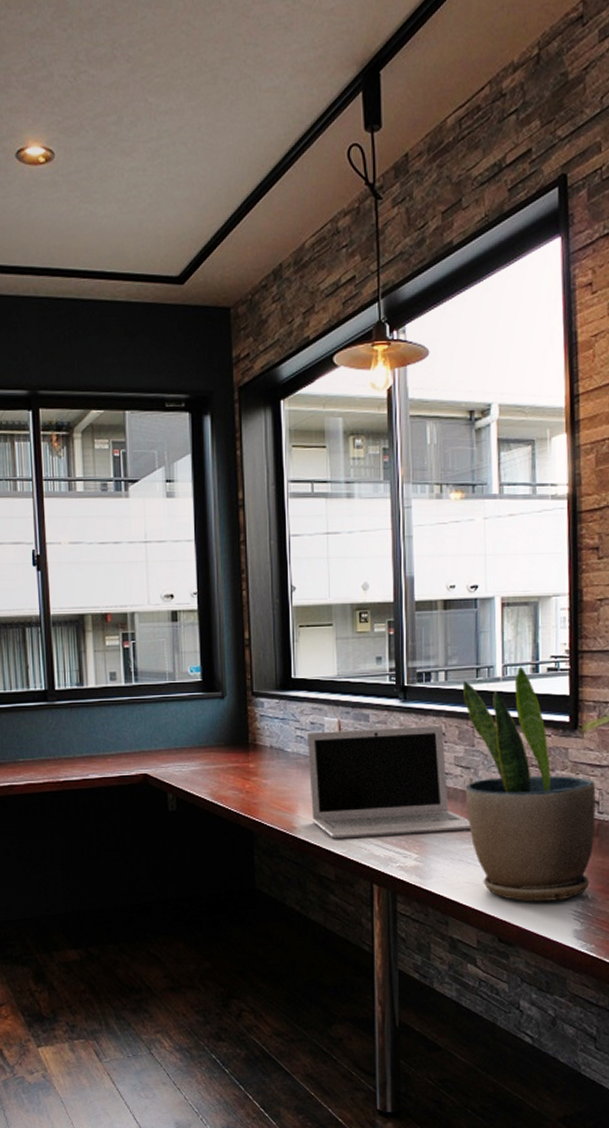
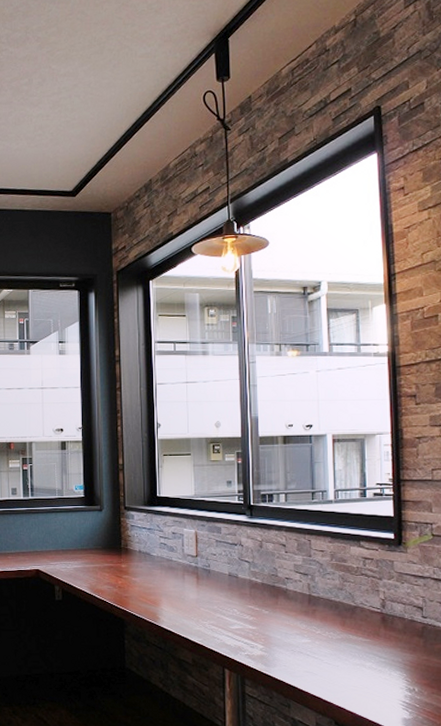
laptop: present [308,724,471,839] -> none [170,537,310,629]
potted plant: present [462,666,596,902] -> none [300,491,420,692]

